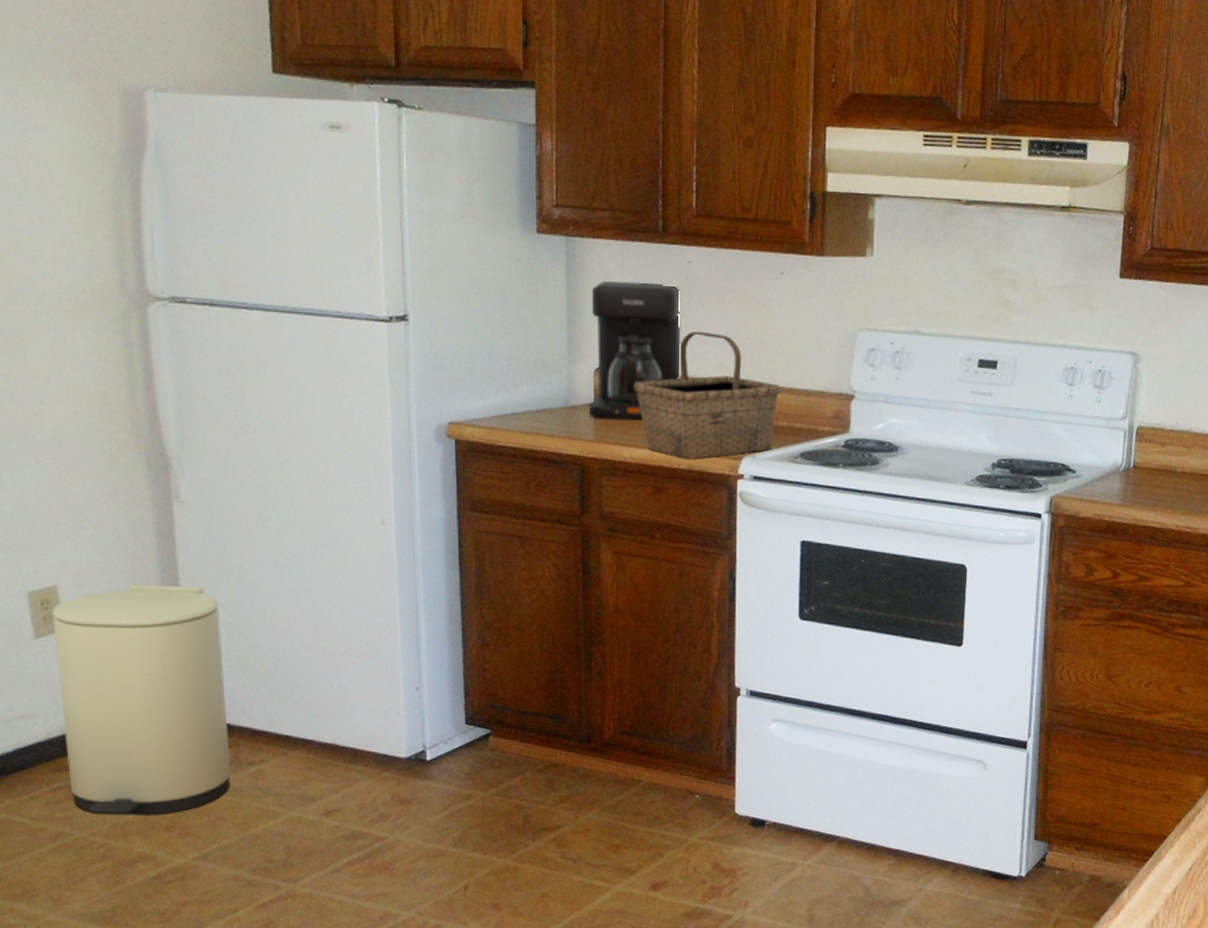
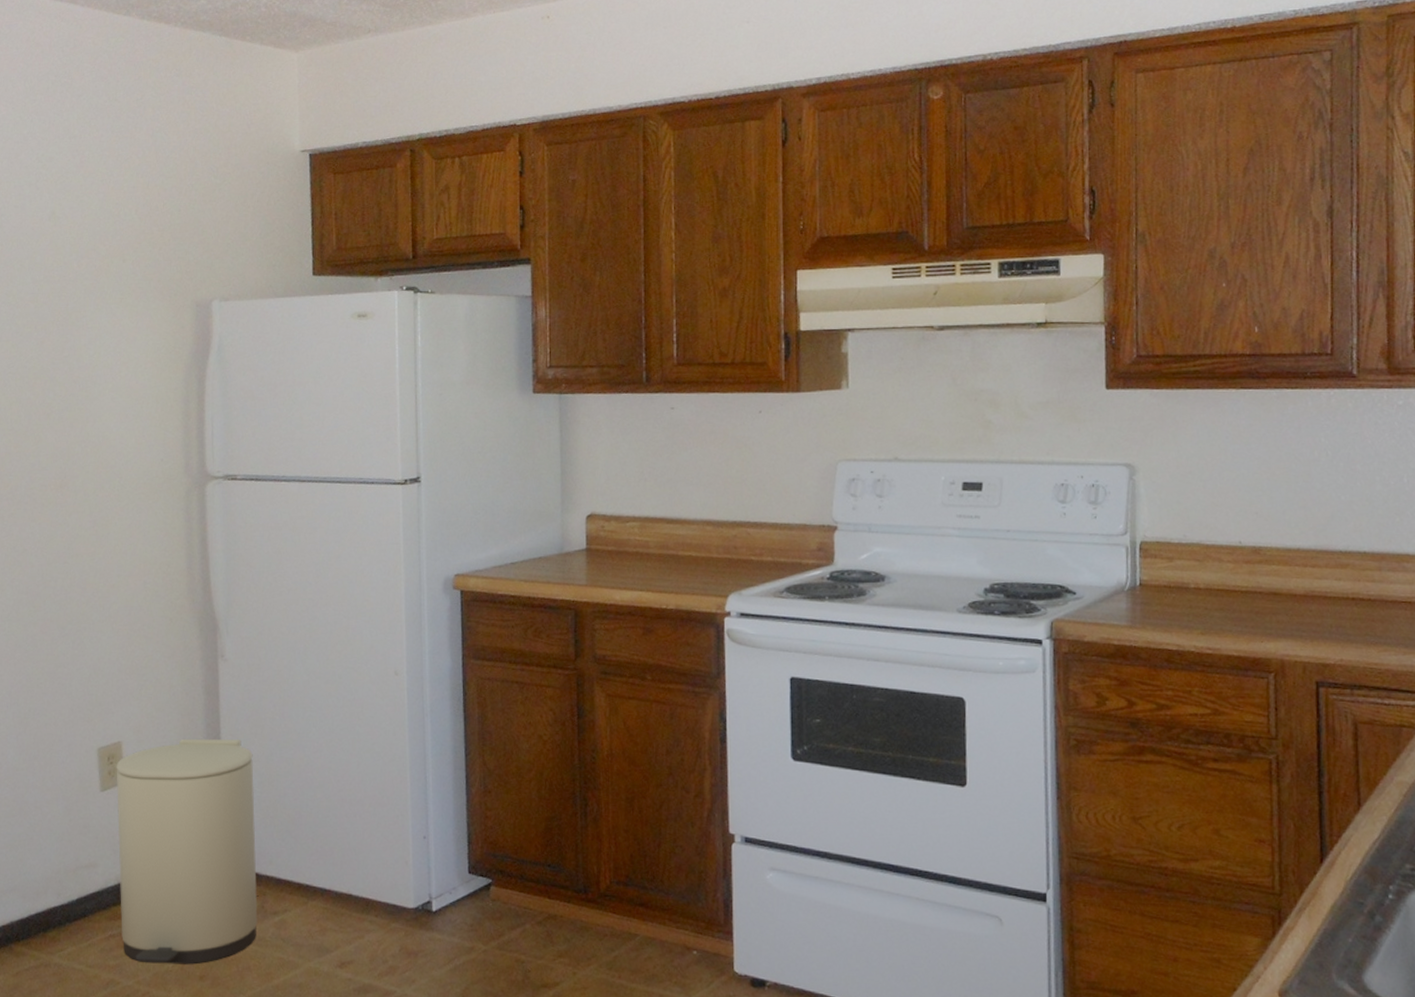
coffee maker: present [589,281,681,419] -> none [582,431,667,563]
basket: present [634,331,781,459] -> none [623,473,764,599]

